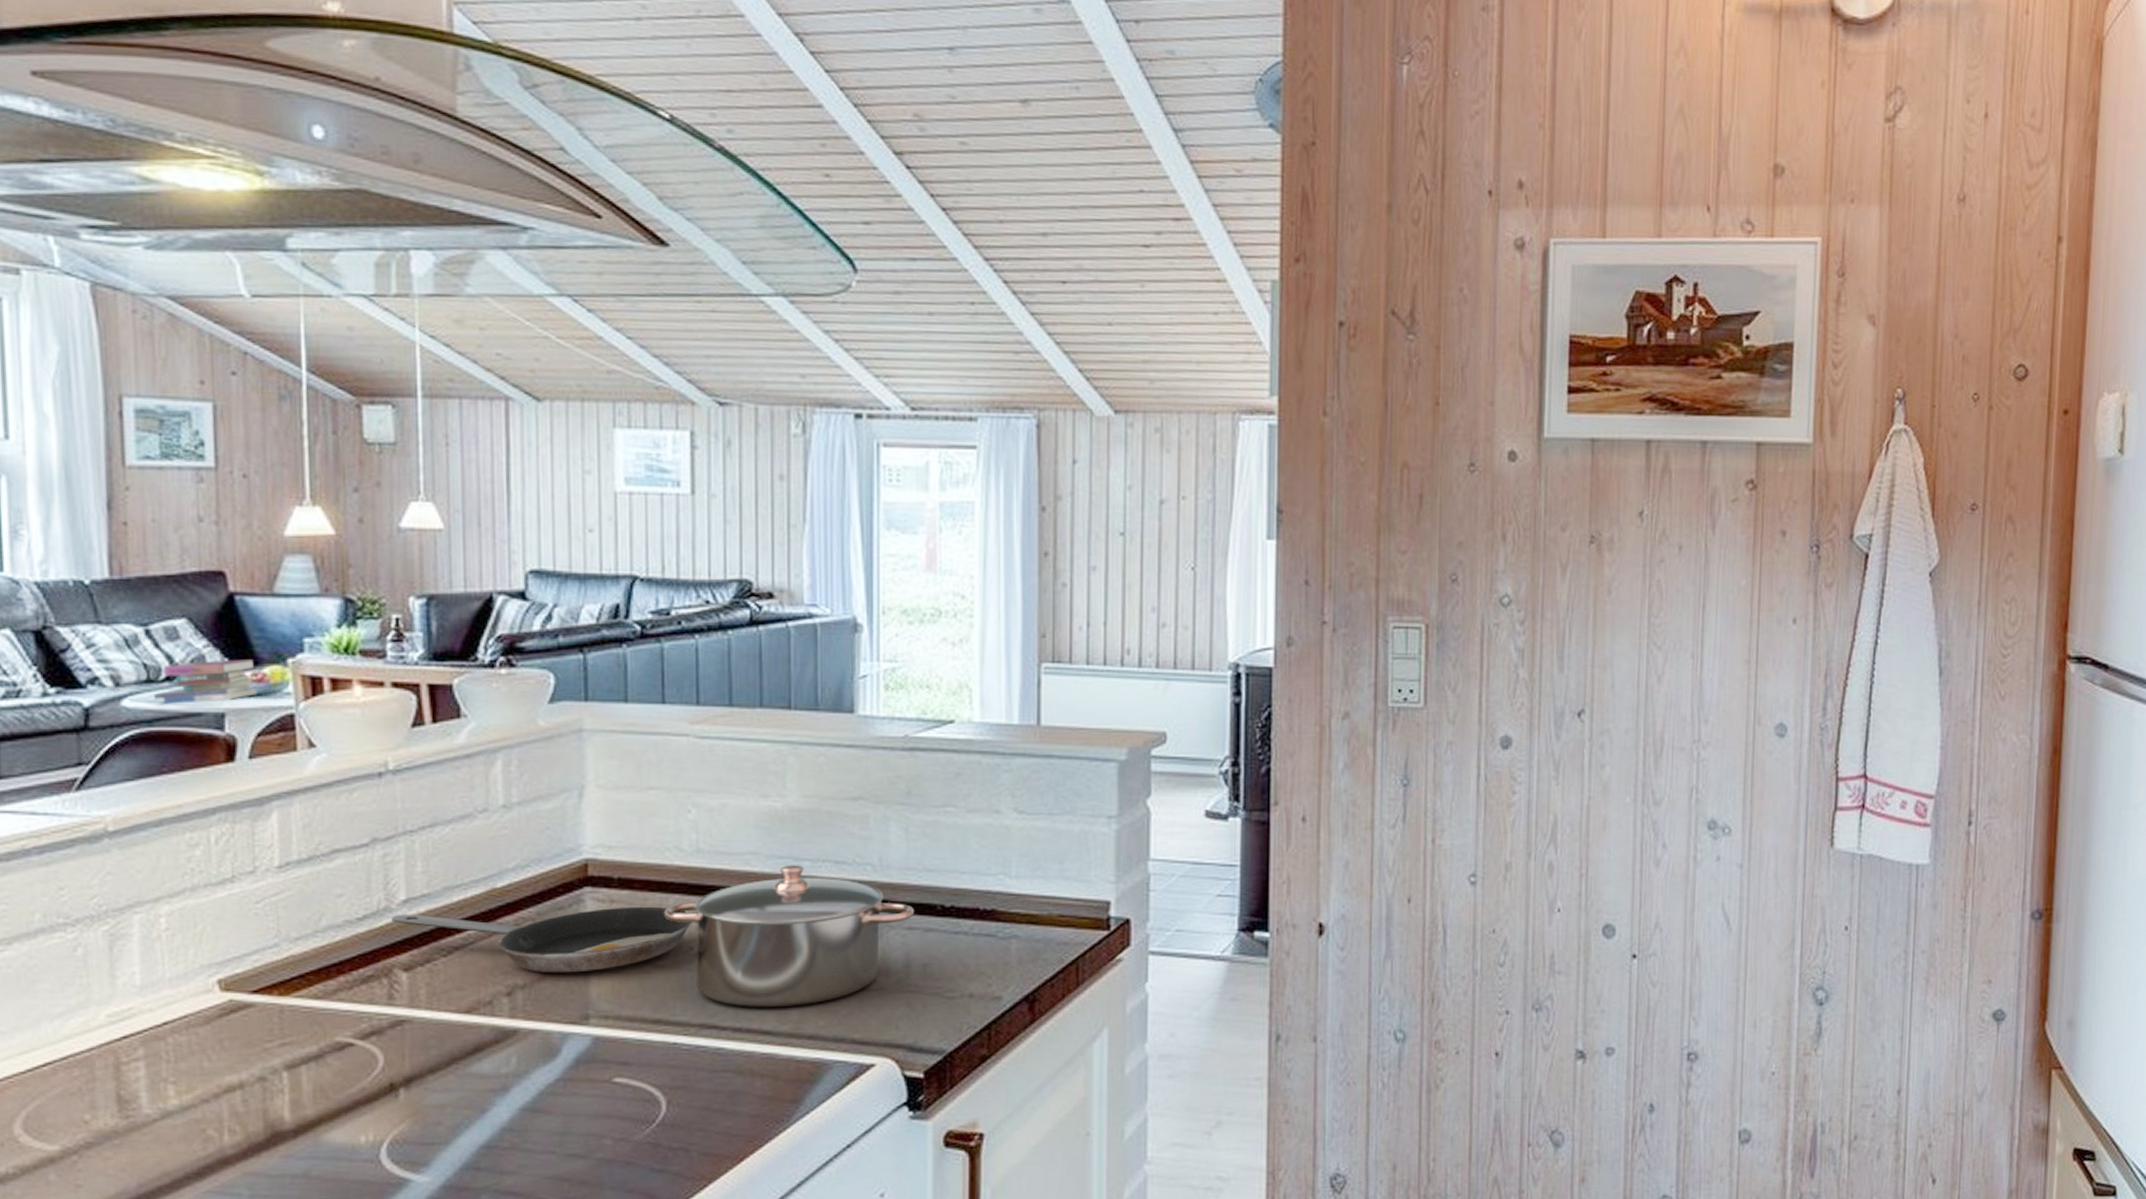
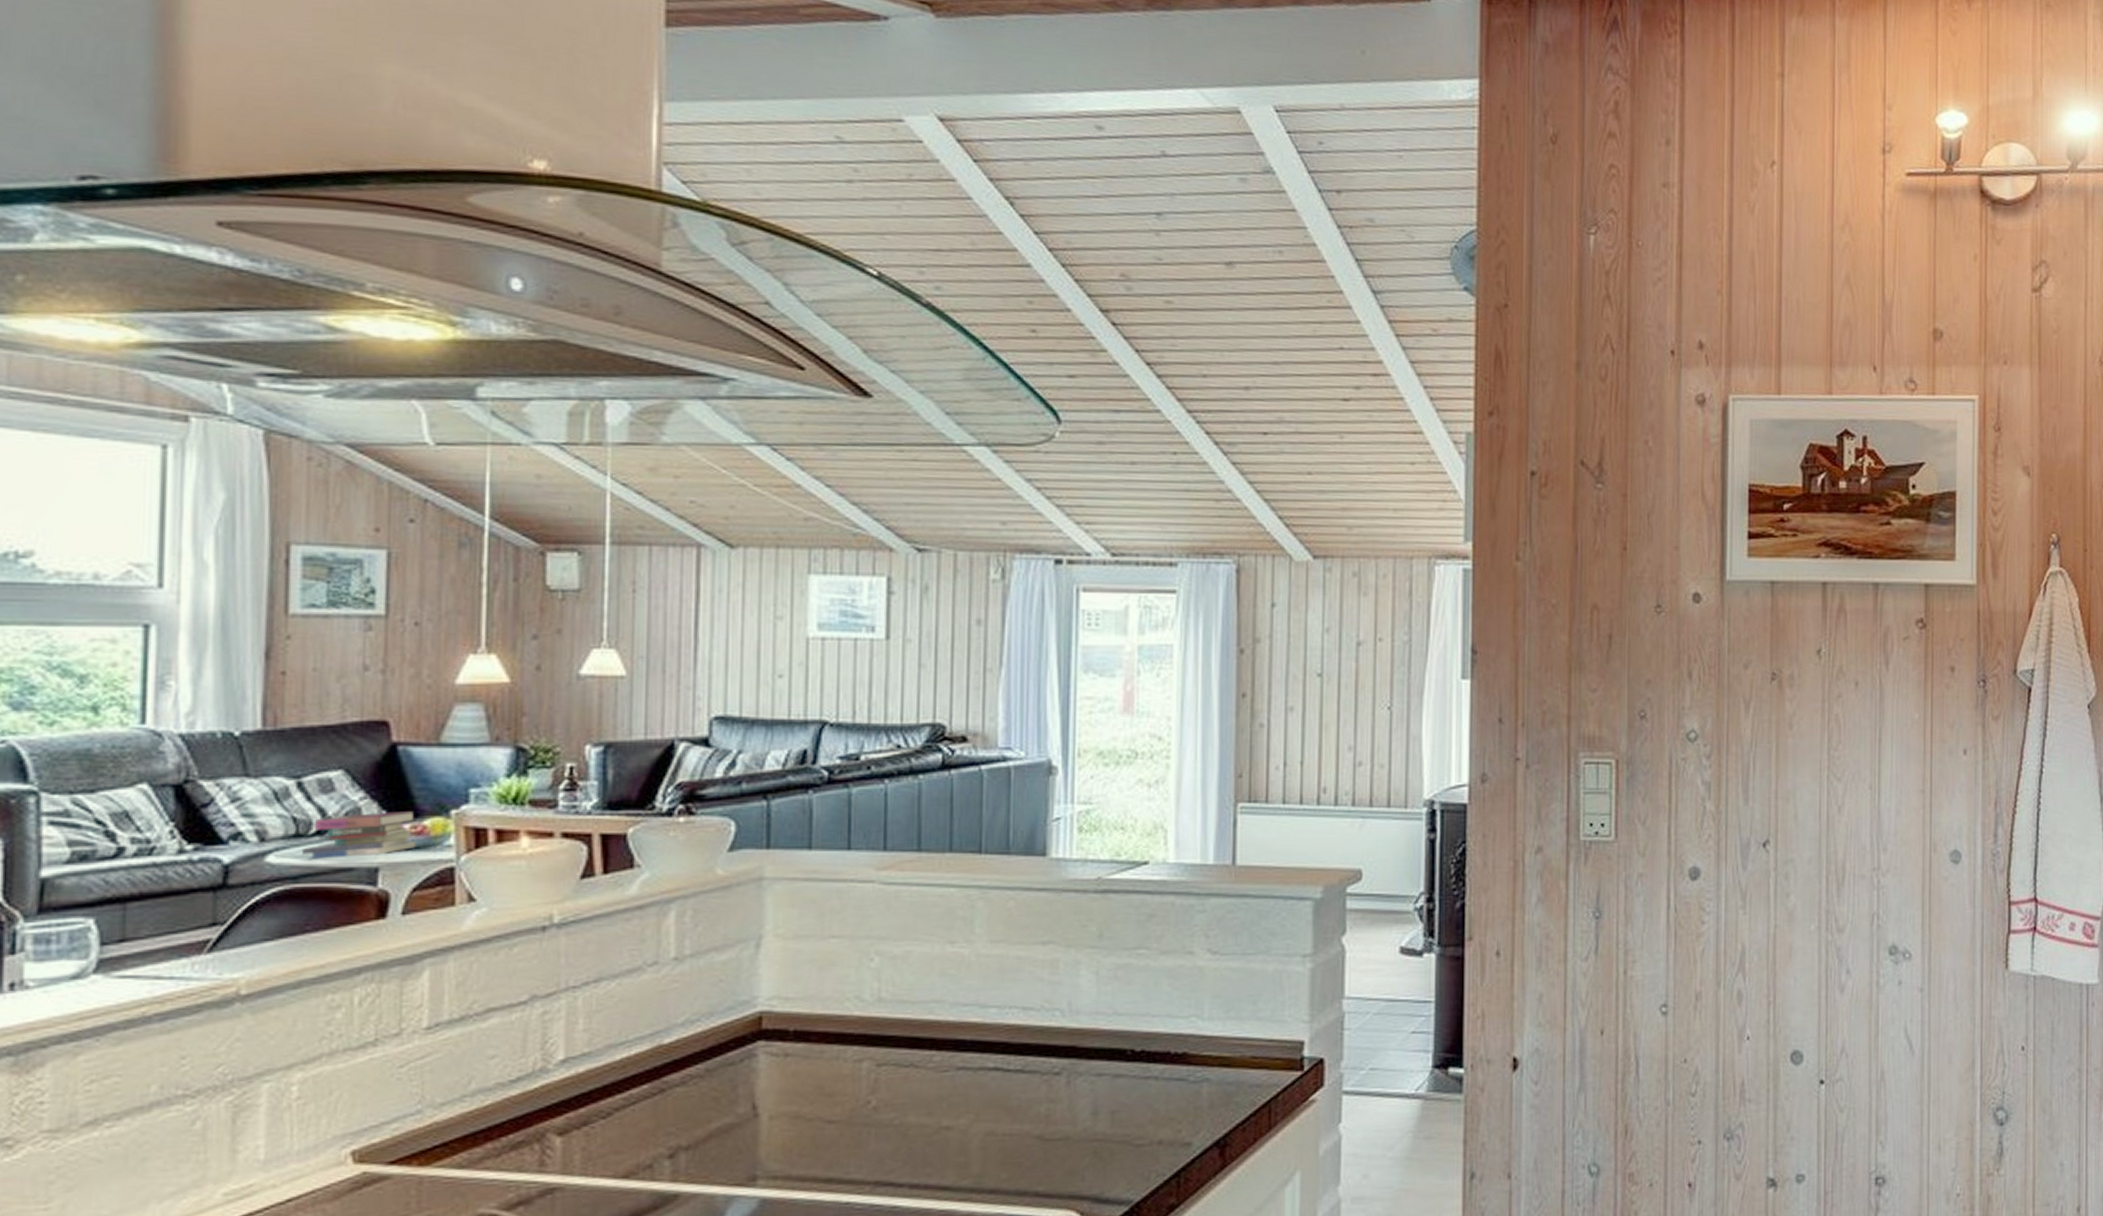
frying pan: present [391,906,692,973] -> none [547,1059,871,1133]
cooking pot: present [664,865,915,1008] -> none [842,1012,1104,1163]

